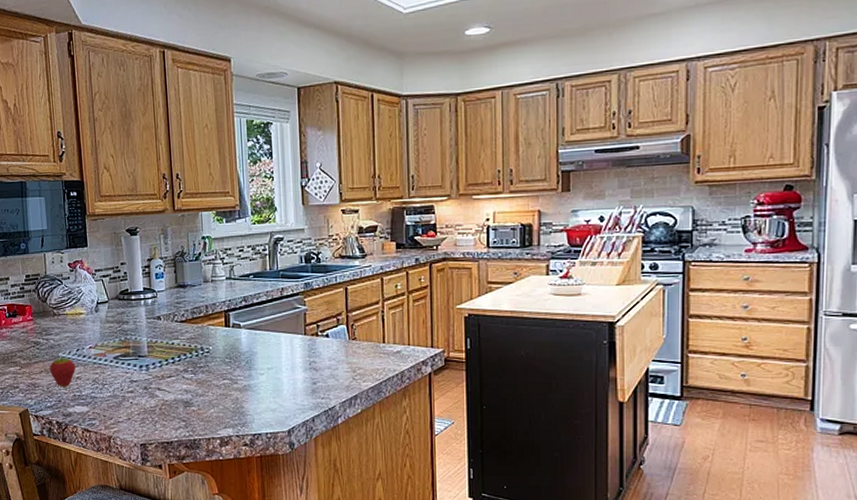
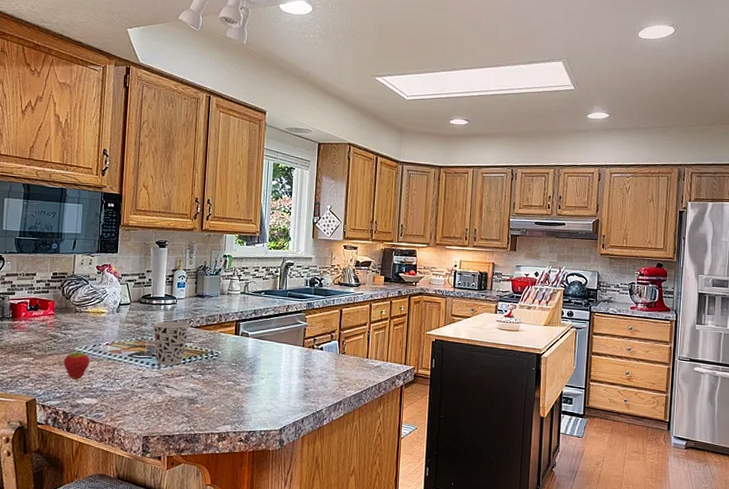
cup: none [135,317,175,366] -> present [153,321,190,365]

